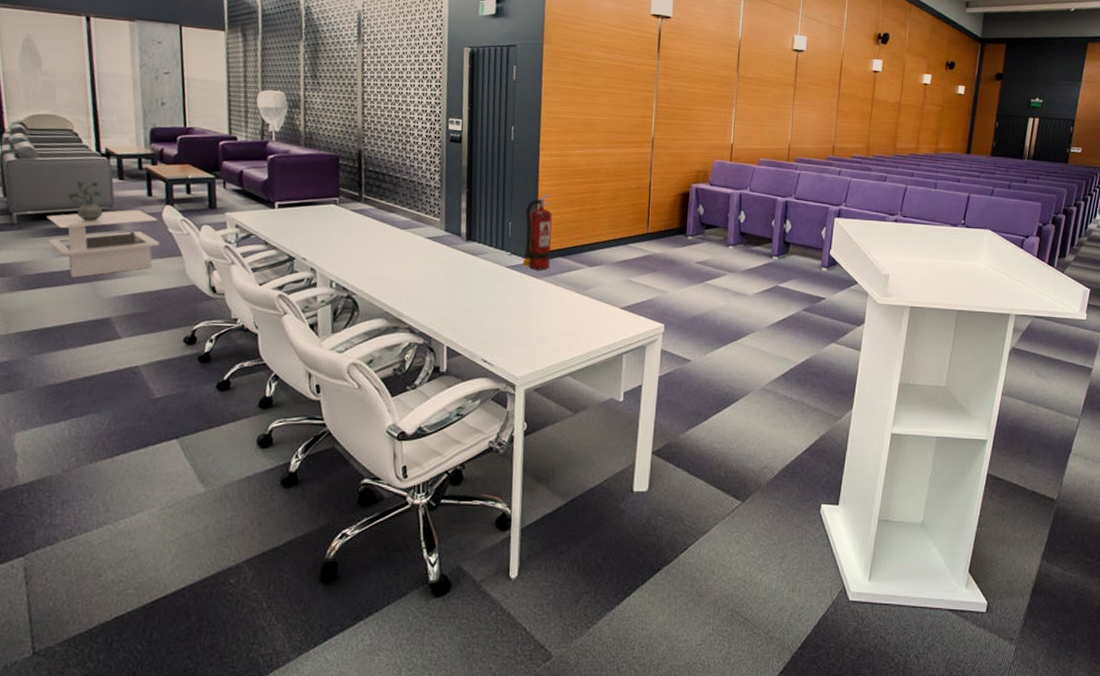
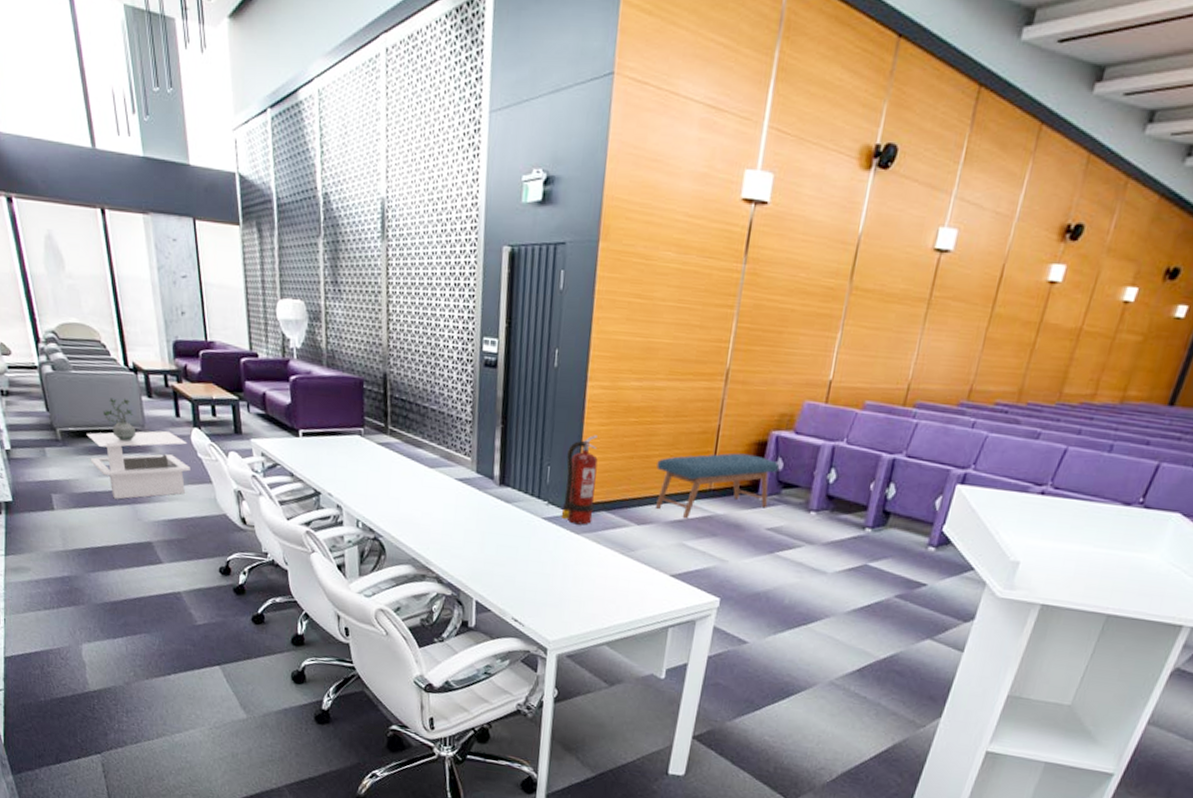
bench: none [602,203,700,258] -> present [656,452,779,518]

